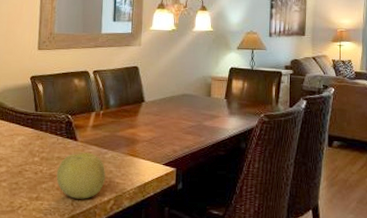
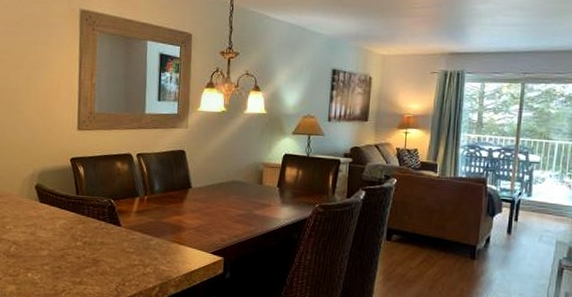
fruit: present [56,152,106,199] -> none [100,238,151,285]

